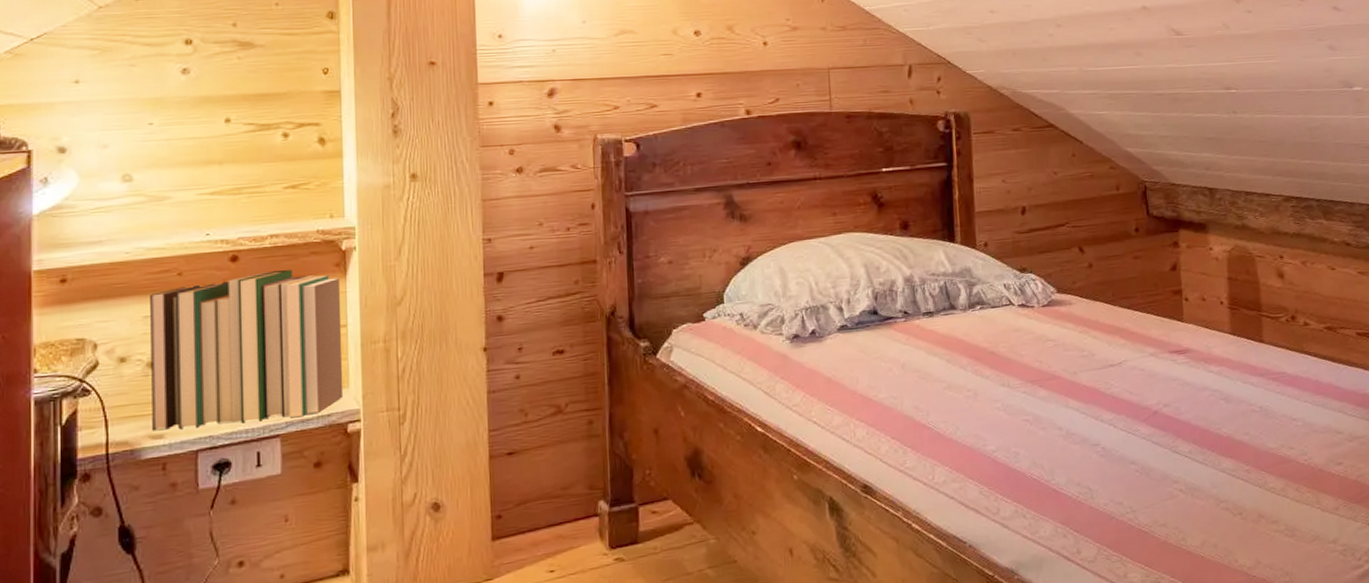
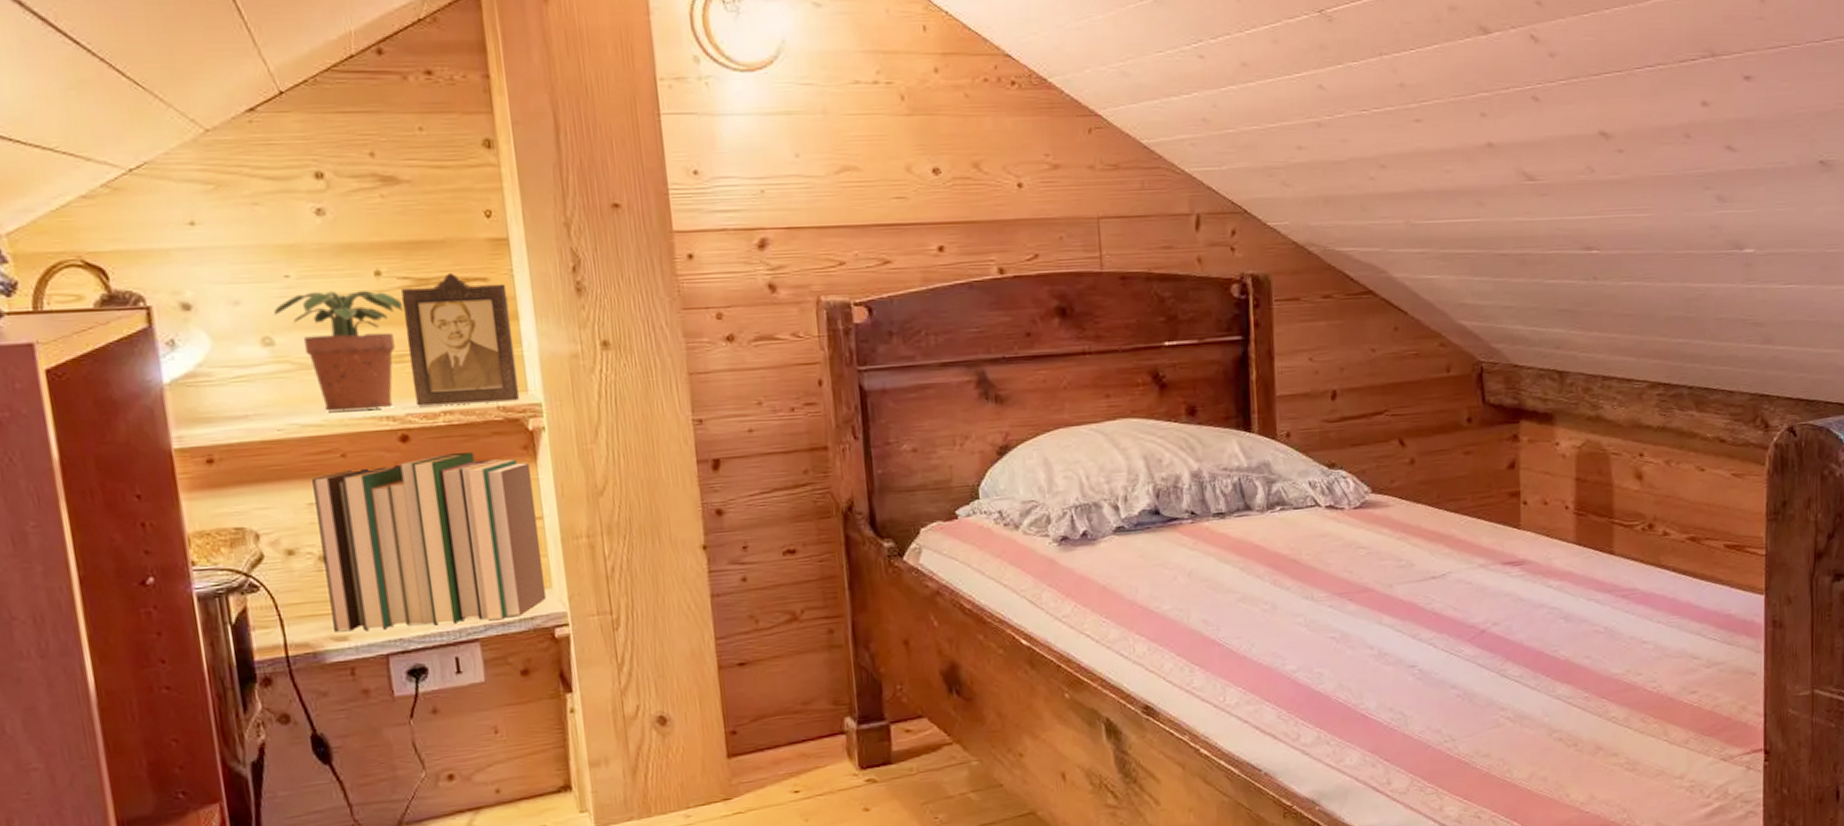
potted plant: none [136,135,247,237] -> present [274,291,405,412]
photo frame: none [245,119,337,231] -> present [401,272,520,406]

